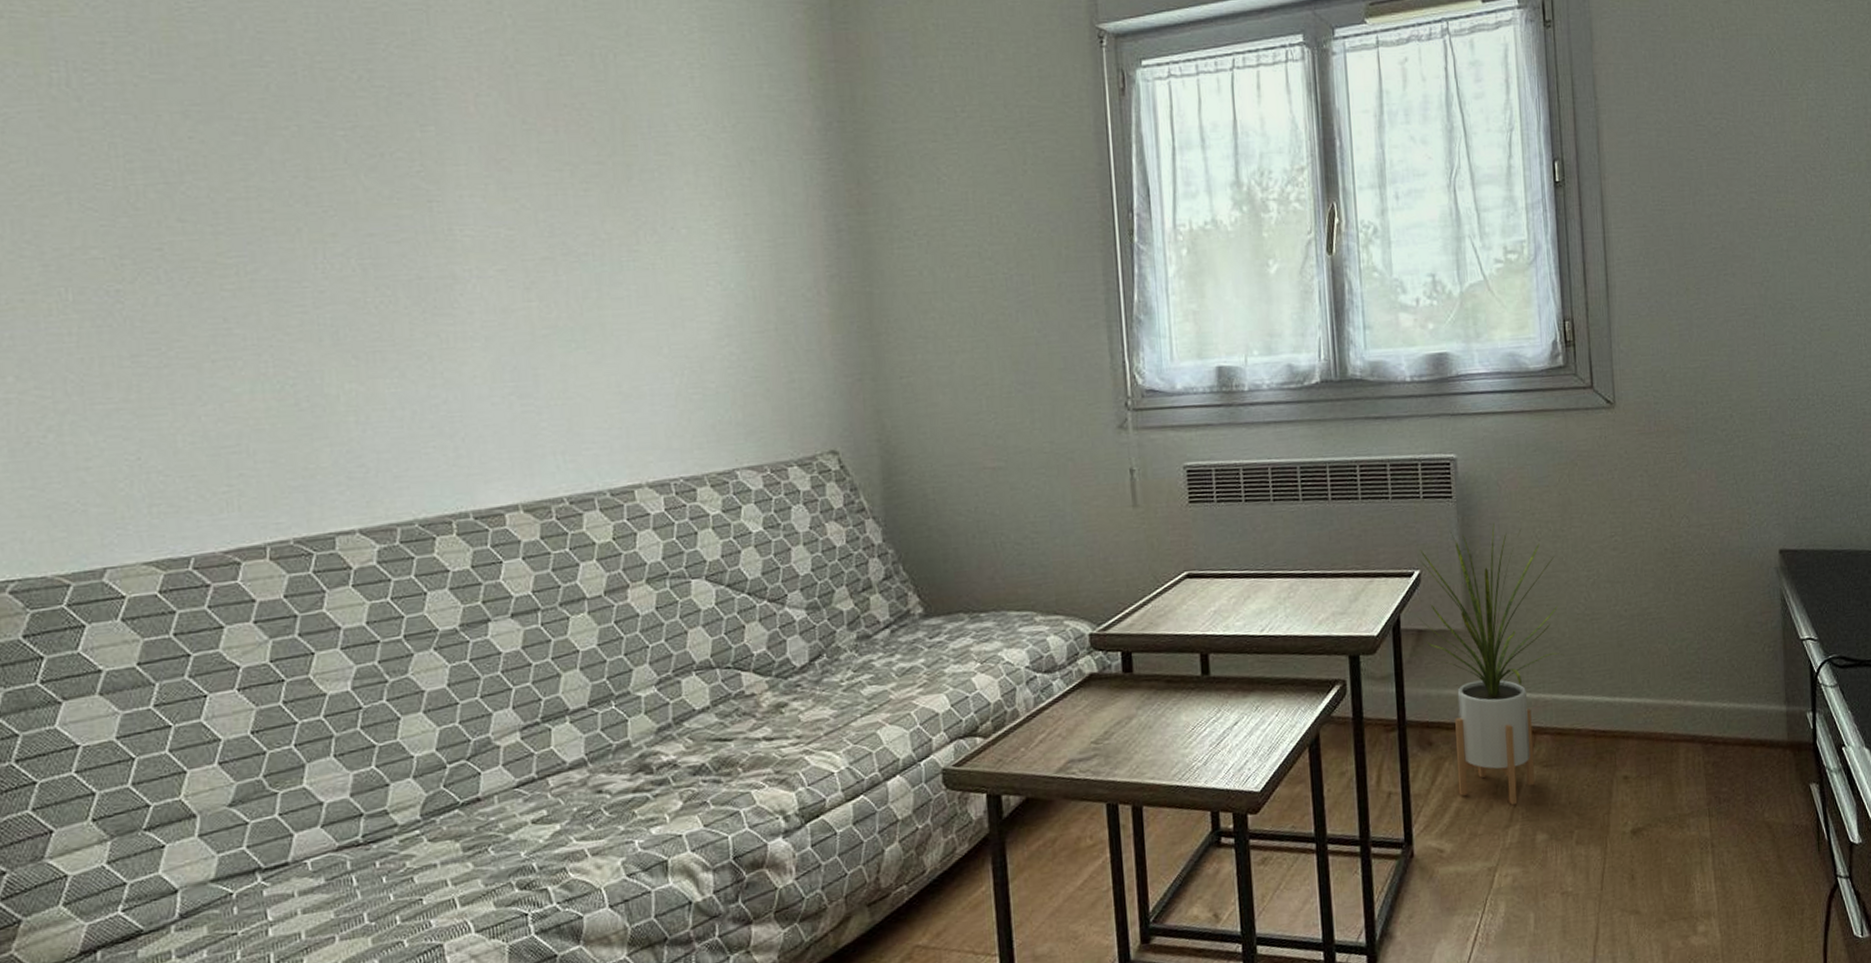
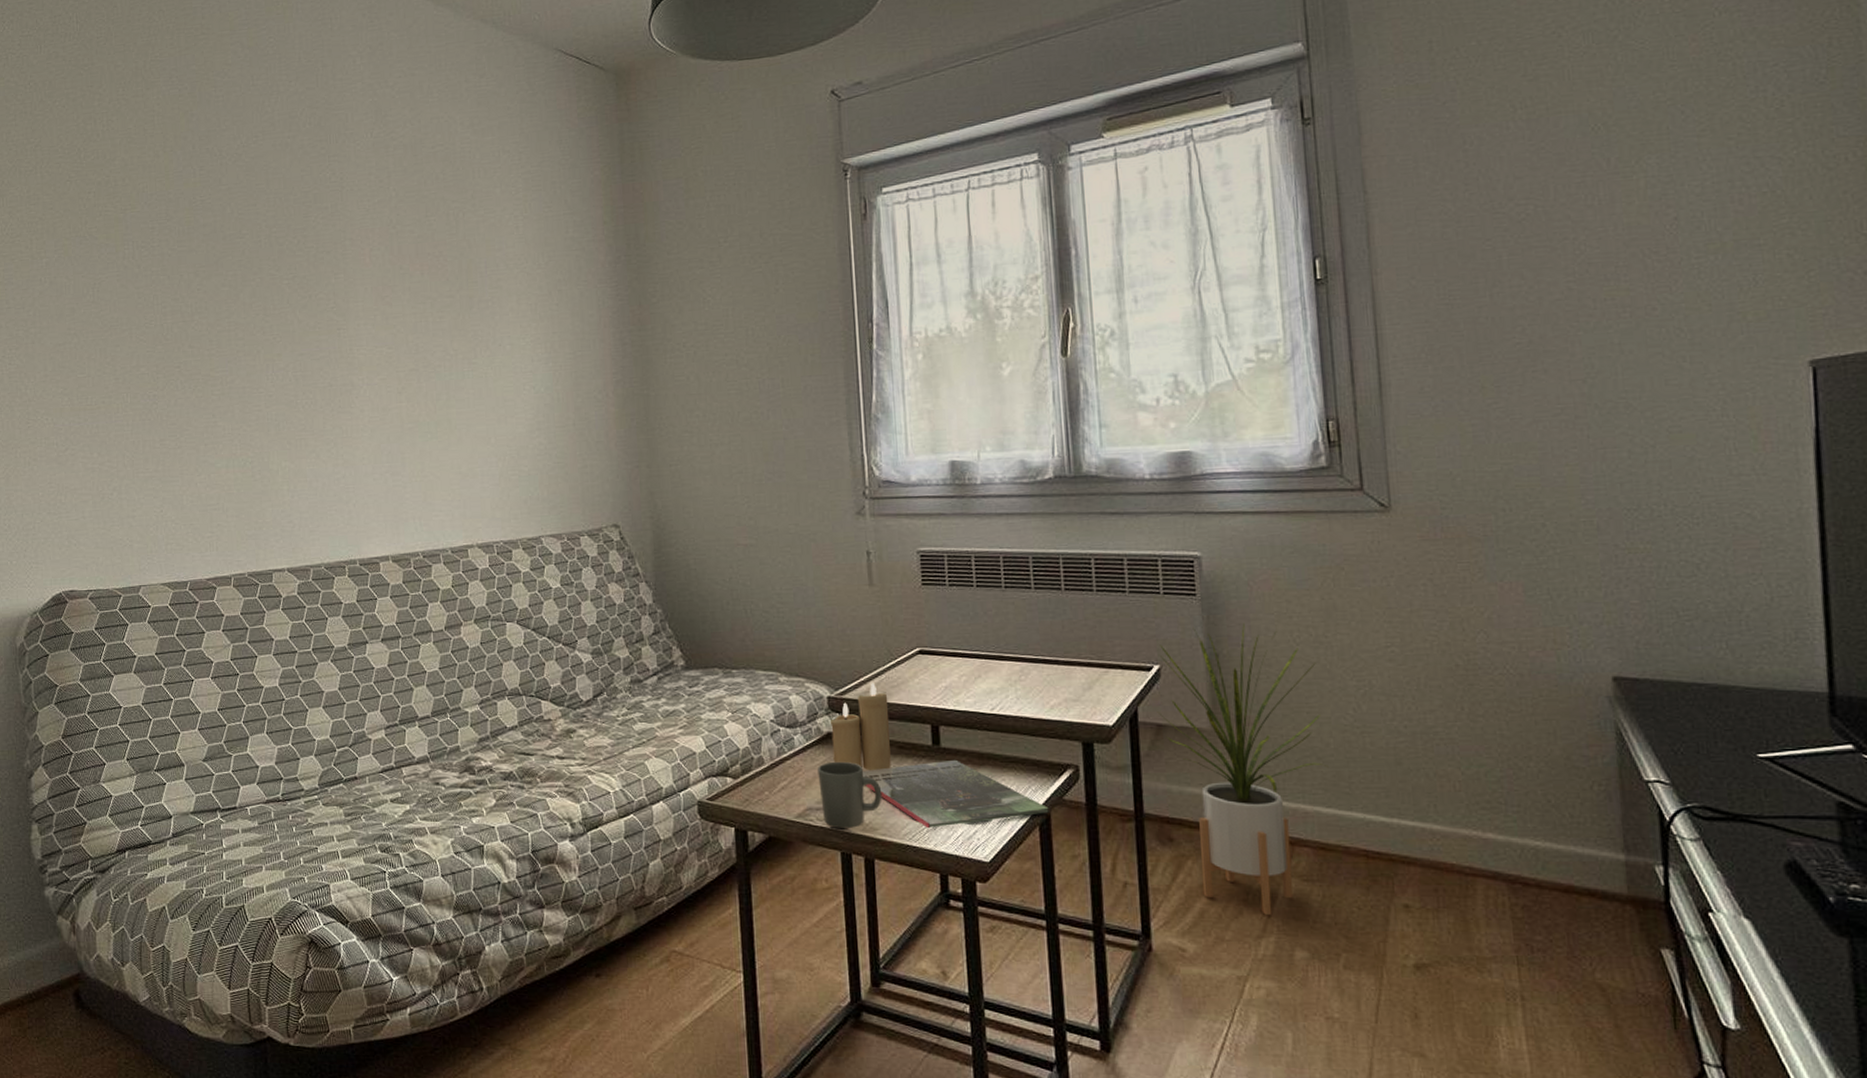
mug: none [1079,703,1150,779] -> present [818,761,882,829]
candle: none [1092,614,1159,712] -> present [830,683,891,771]
magazine: none [1129,688,1318,766] -> present [863,759,1049,829]

